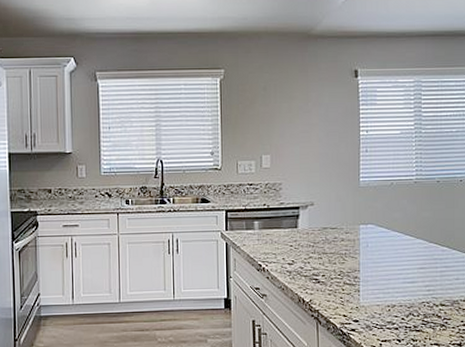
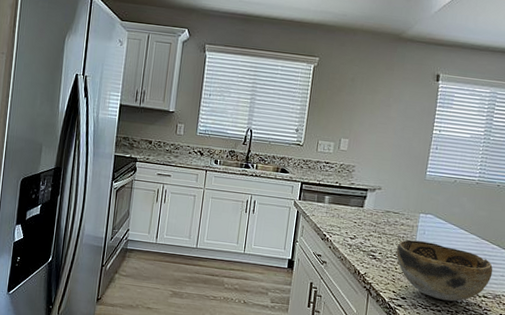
decorative bowl: none [340,255,447,316] -> present [396,239,493,302]

